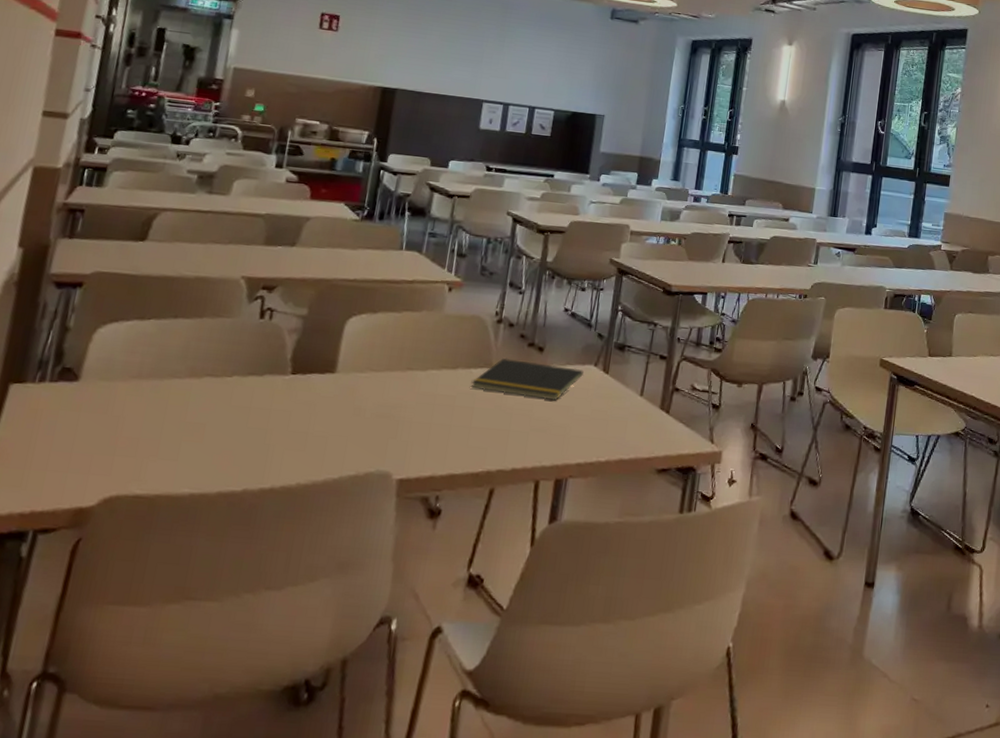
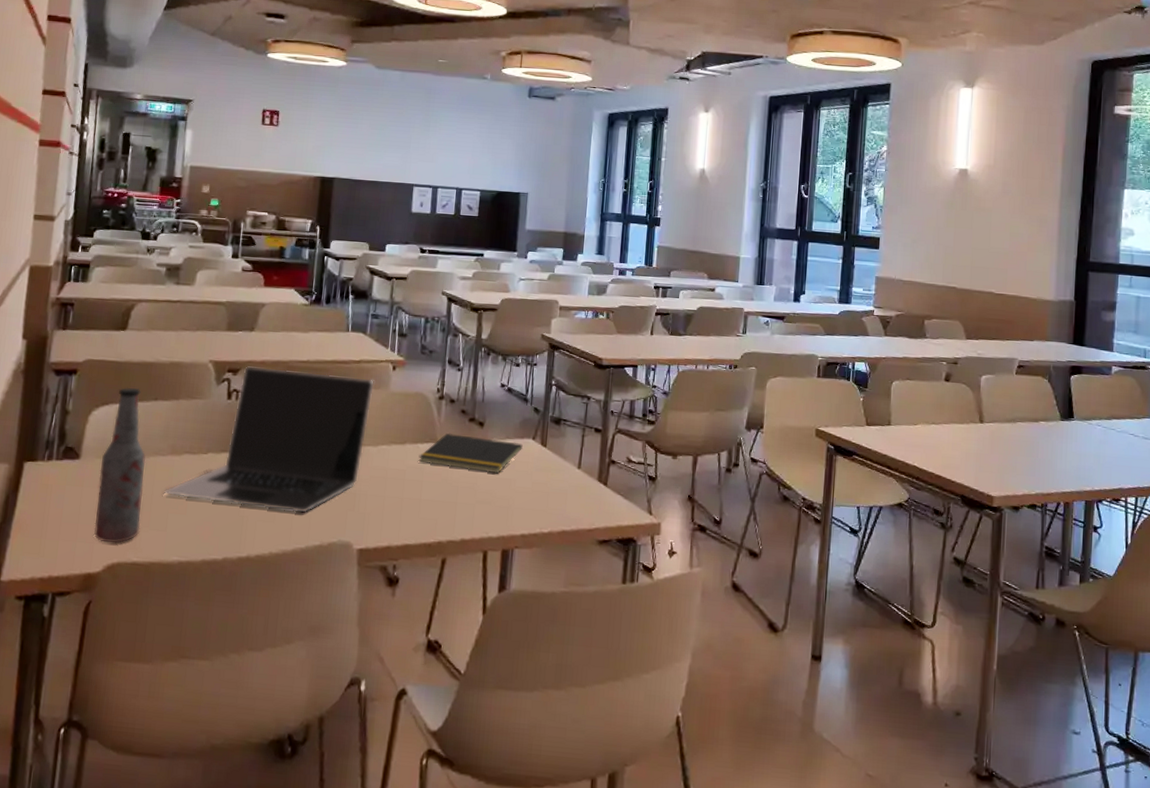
bottle: none [90,303,159,474] -> present [94,387,146,543]
laptop: none [178,283,427,441] -> present [164,365,374,513]

